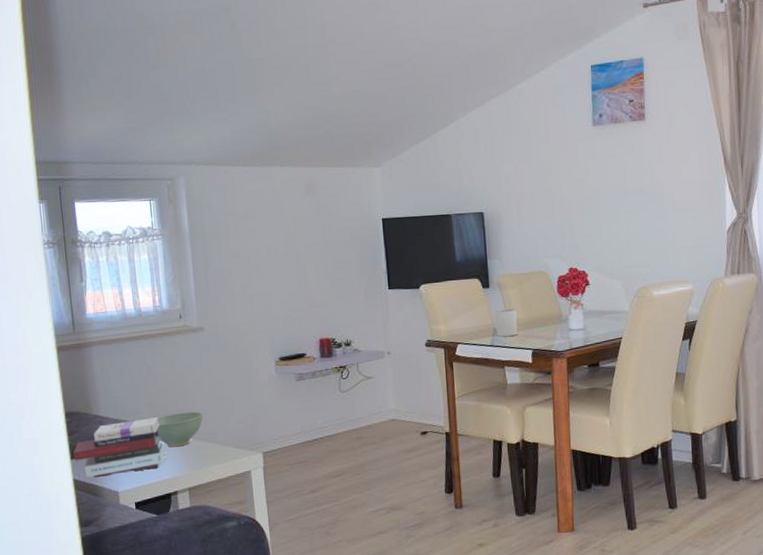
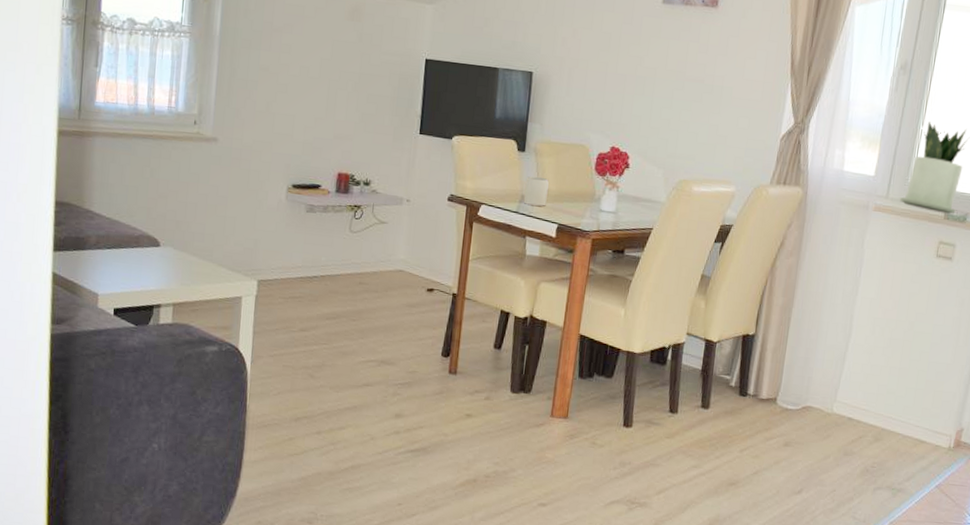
books: present [73,417,167,477] -> none [57,221,156,277]
bowl: present [155,411,203,448] -> none [146,222,202,259]

